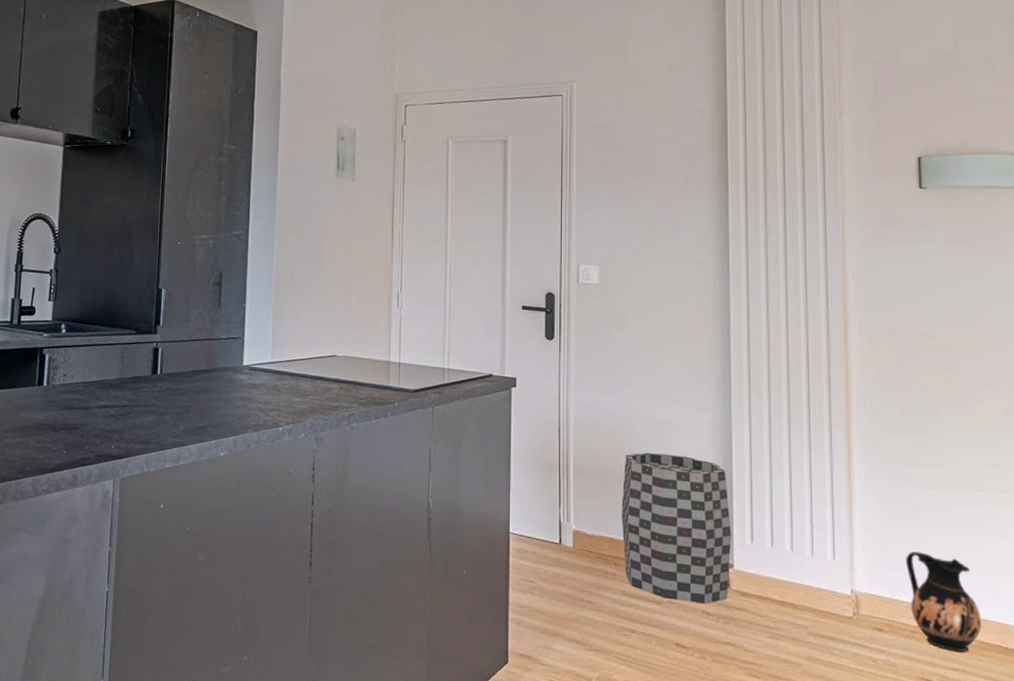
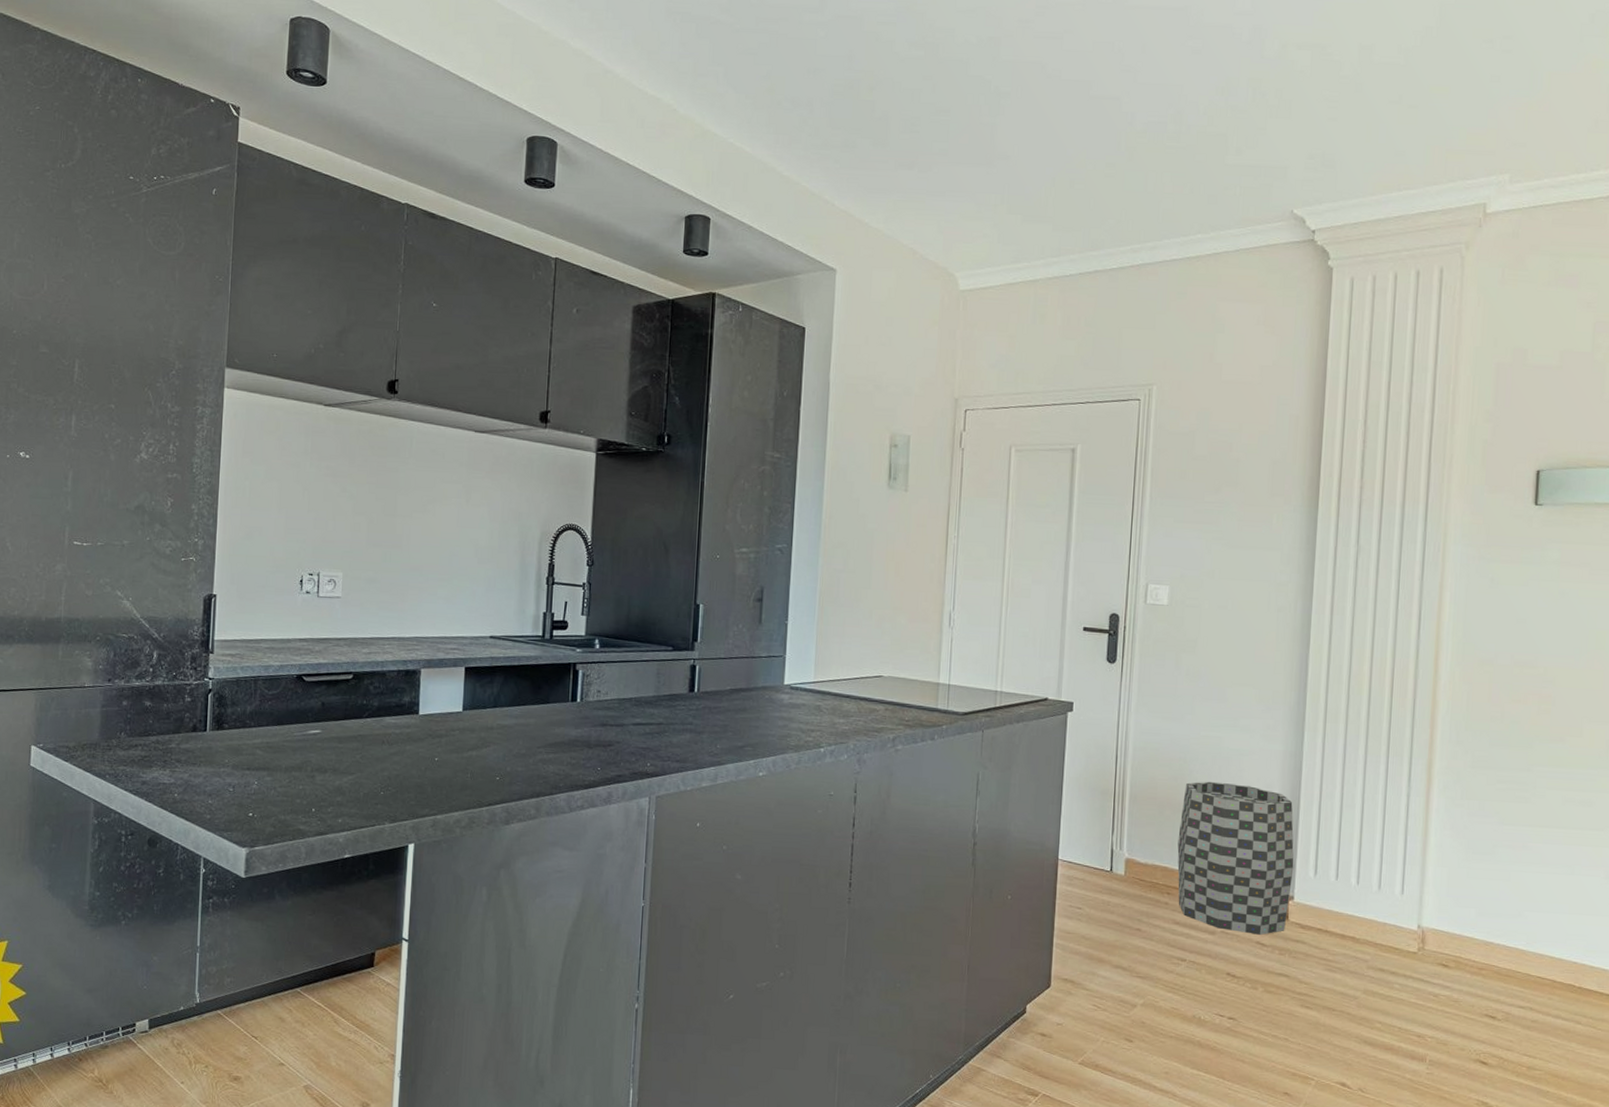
ceramic jug: present [906,552,981,652] -> none [1480,889,1556,990]

